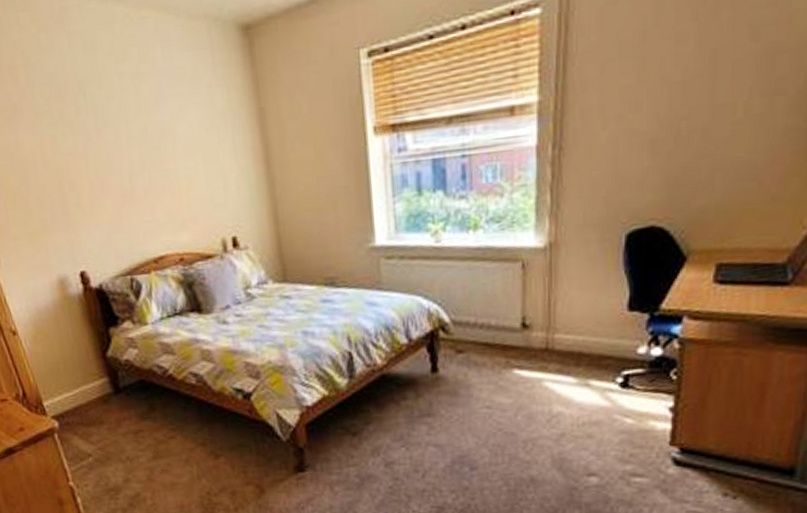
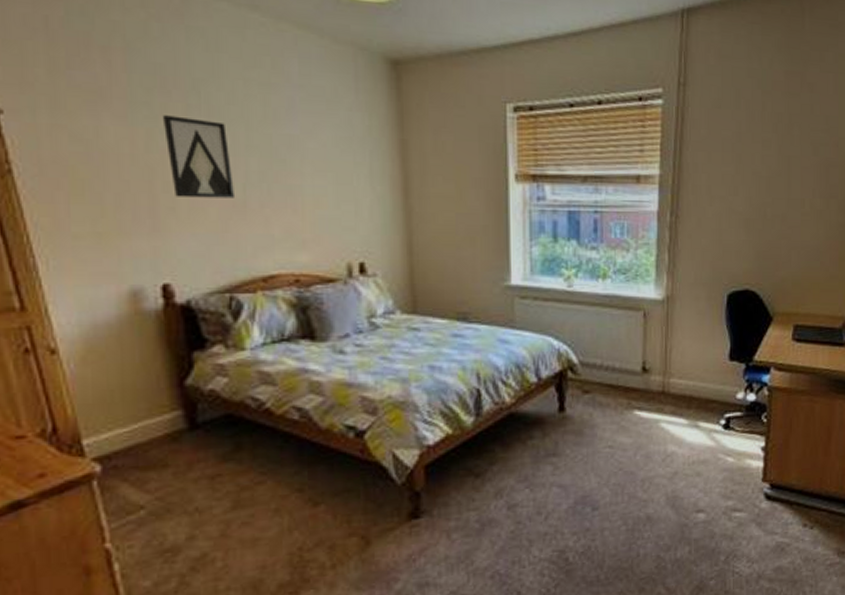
wall art: none [60,119,125,194] -> present [162,115,236,198]

